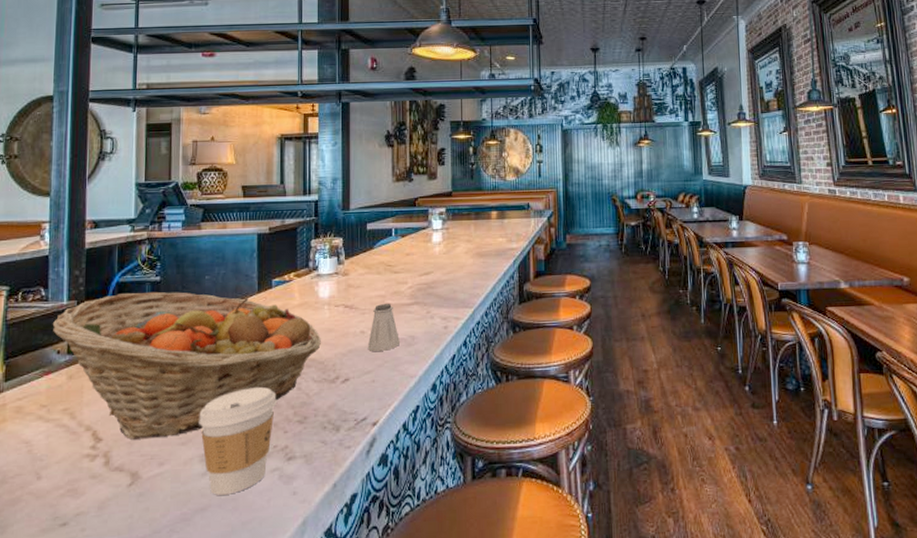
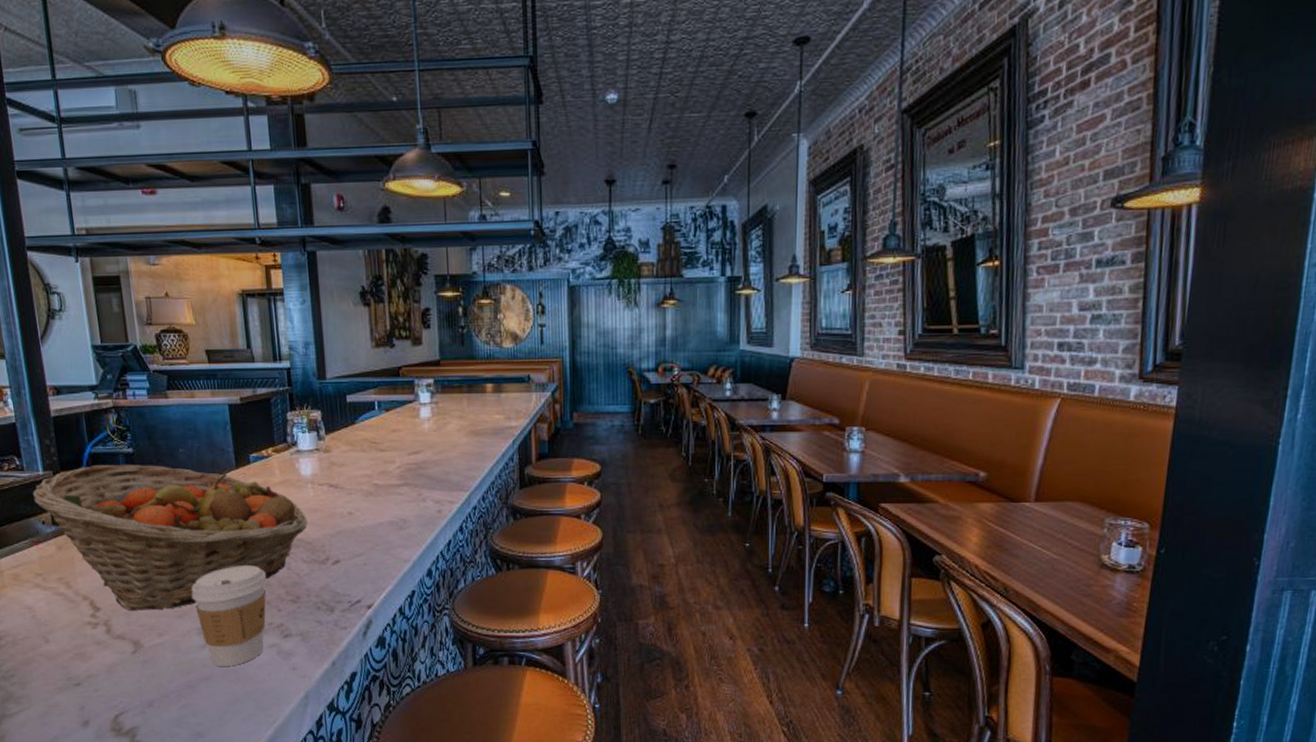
saltshaker: present [367,304,400,351] -> none [356,484,391,533]

